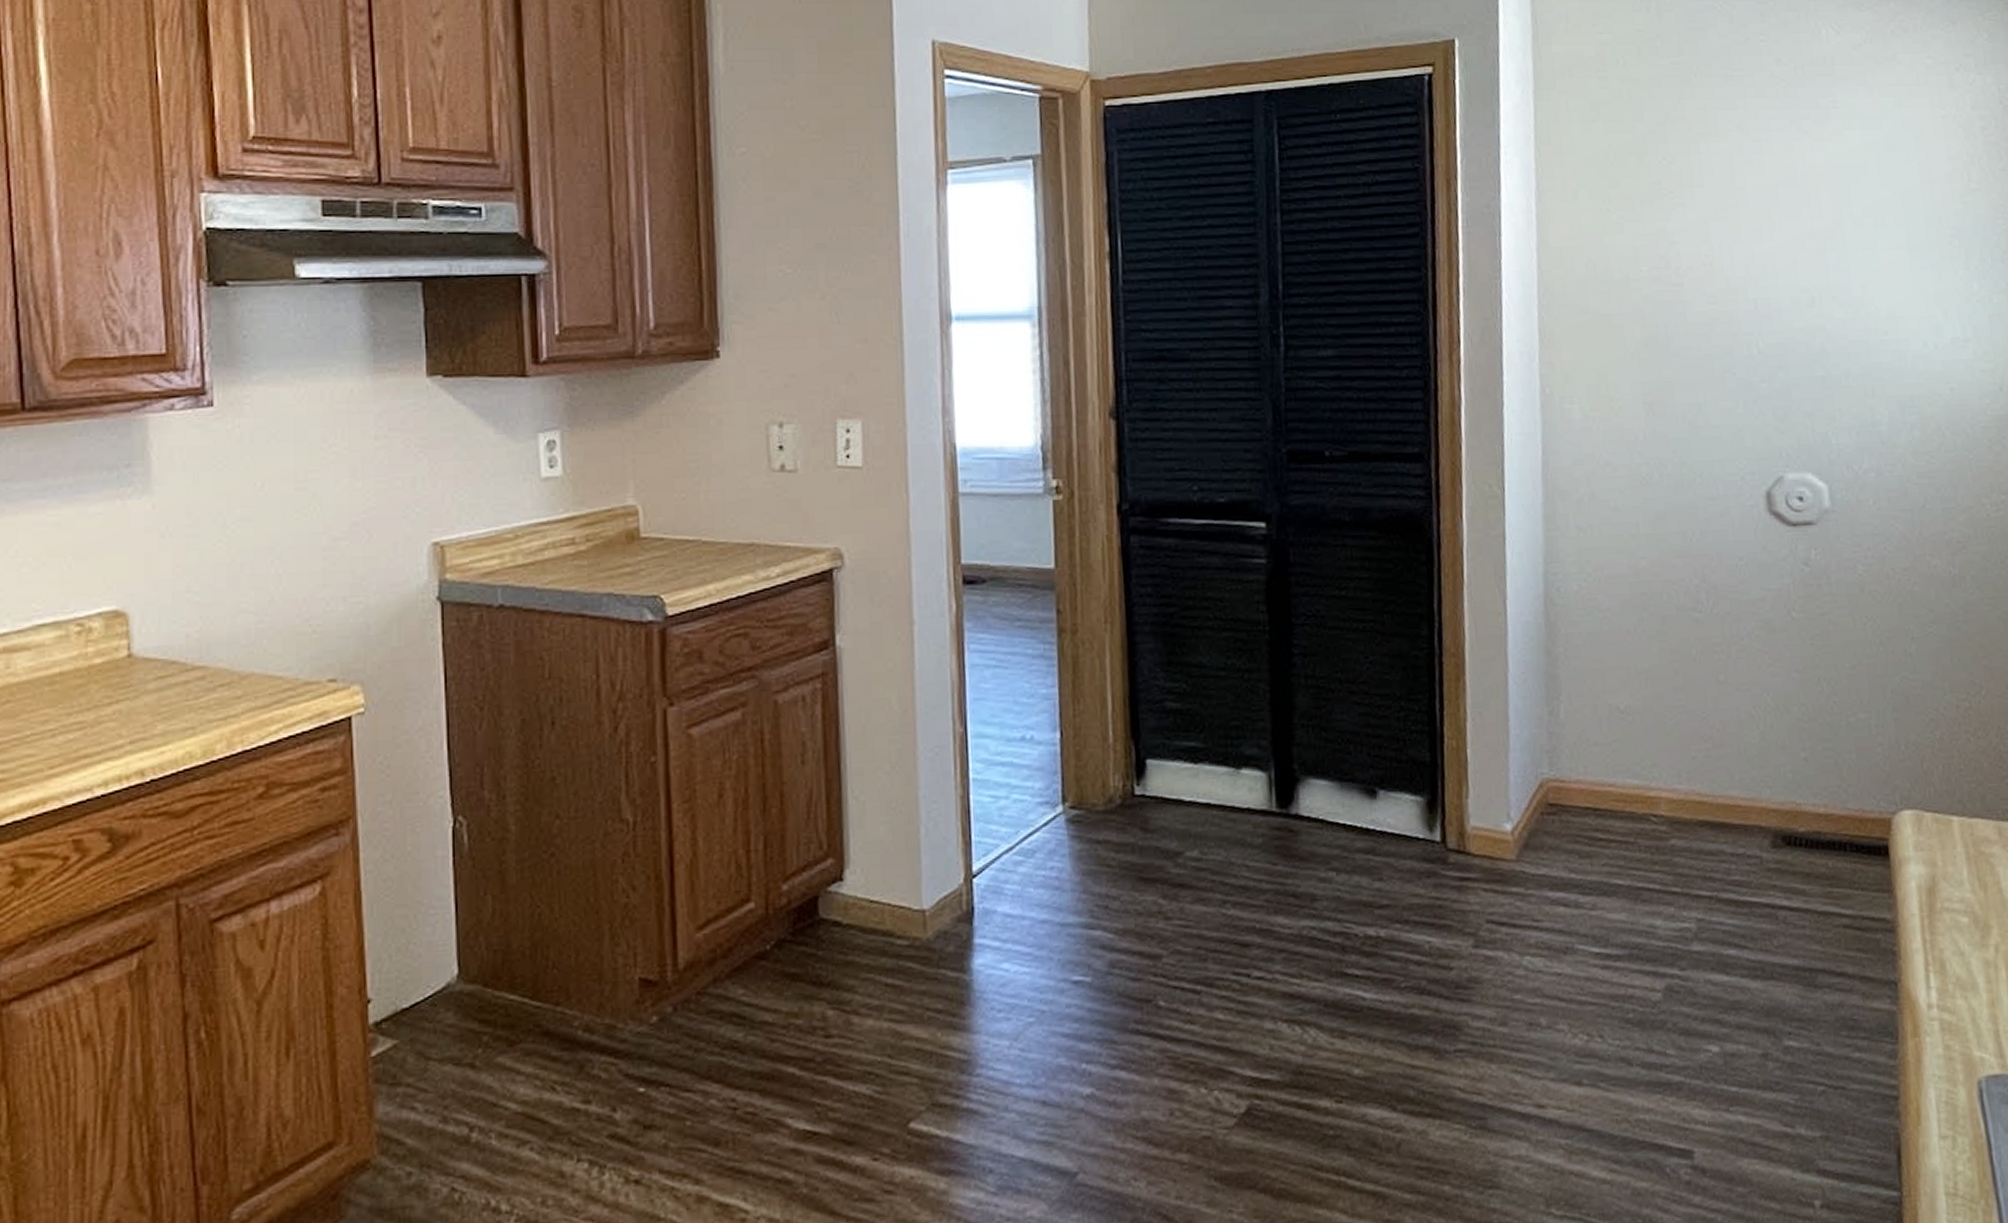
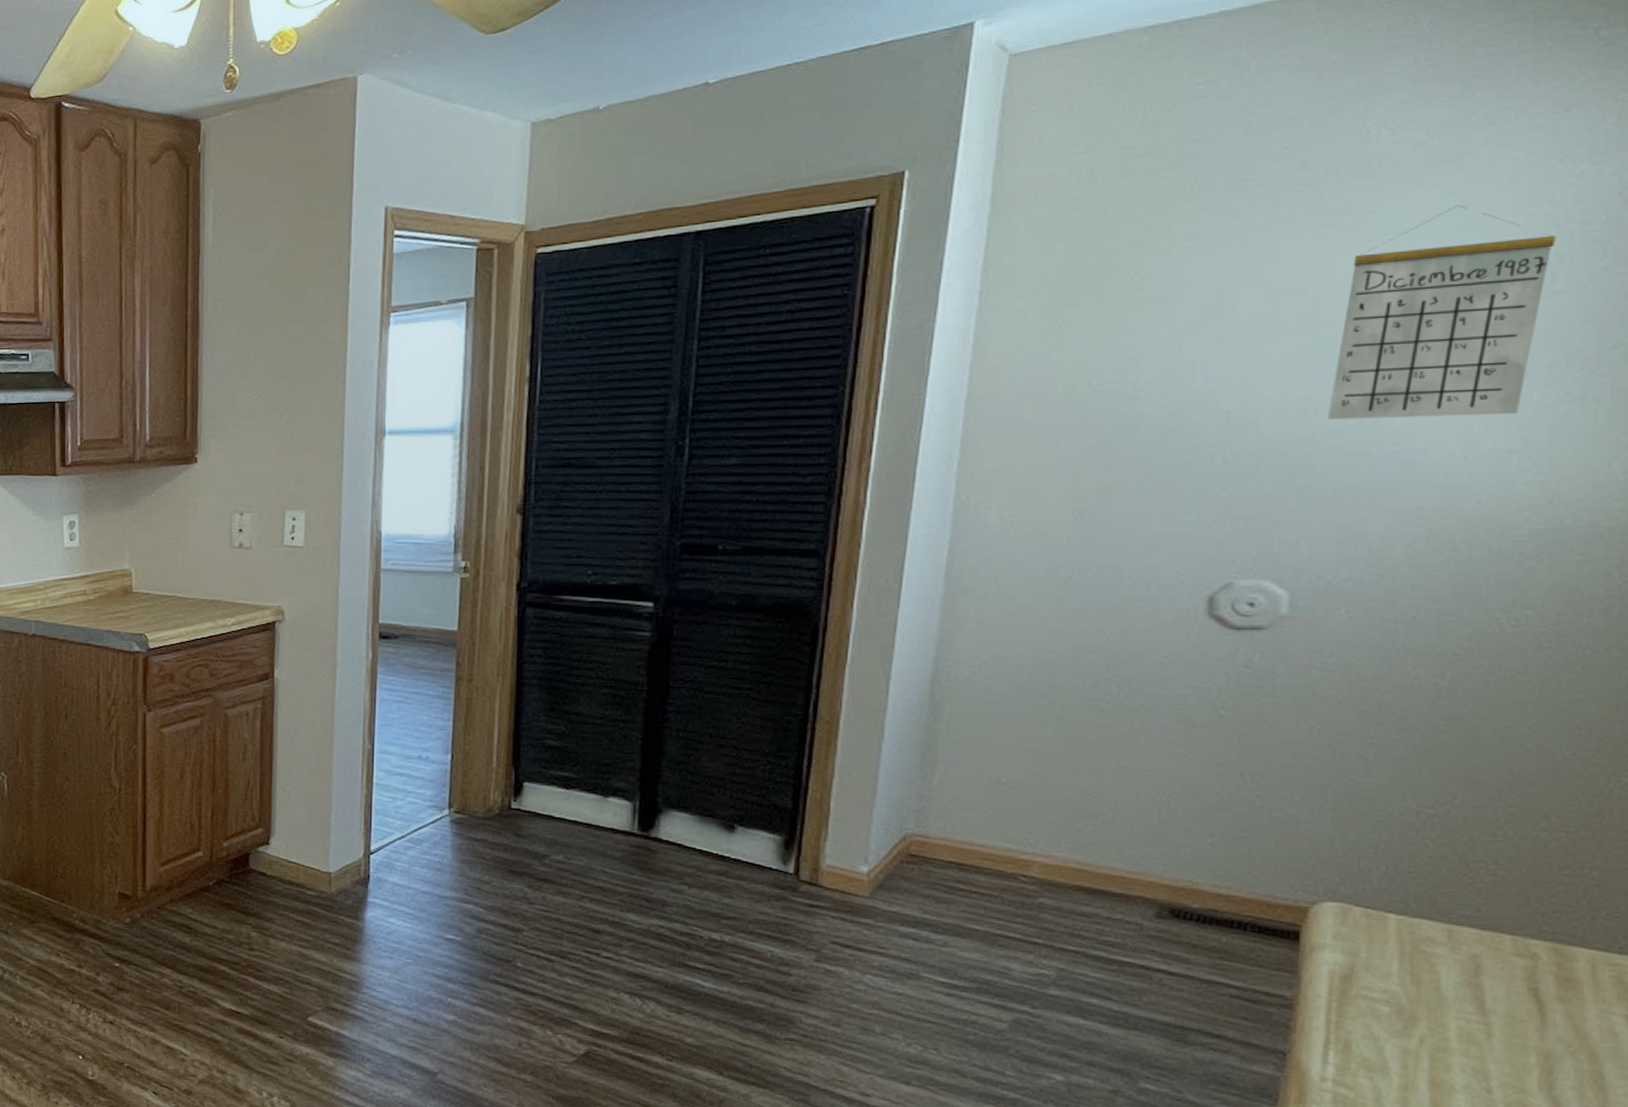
calendar: none [1827,105,1966,309] -> present [1327,205,1555,420]

